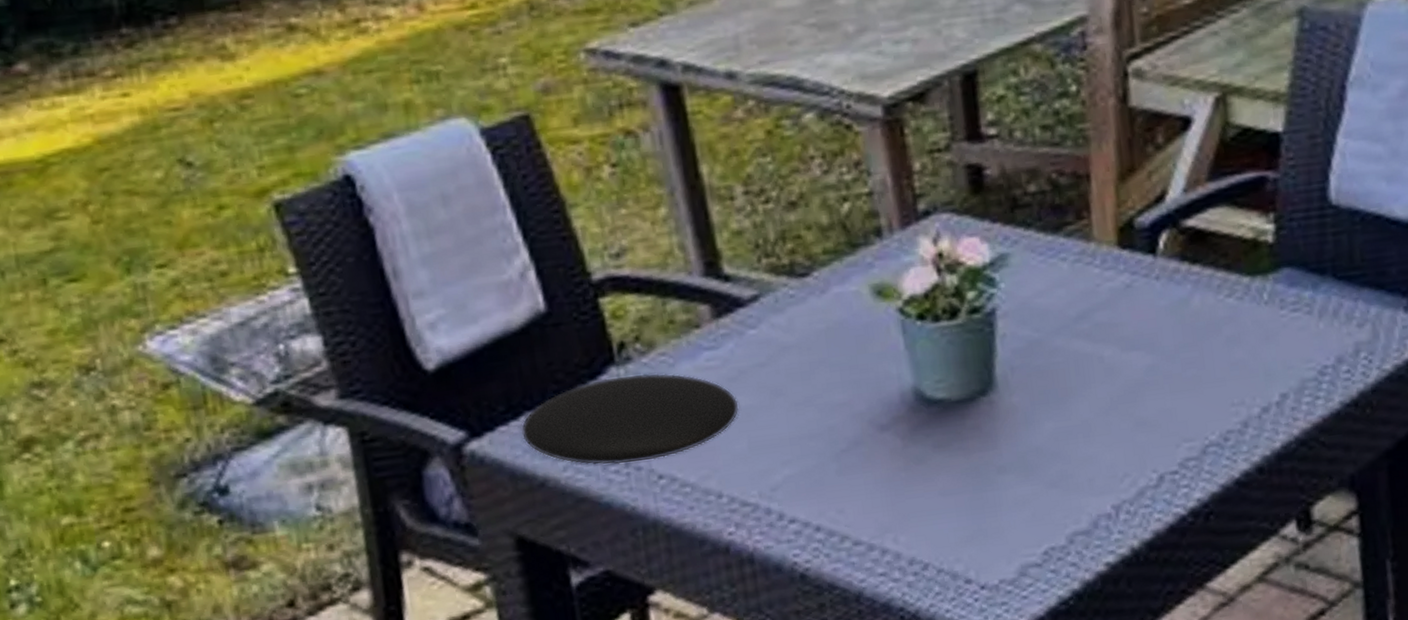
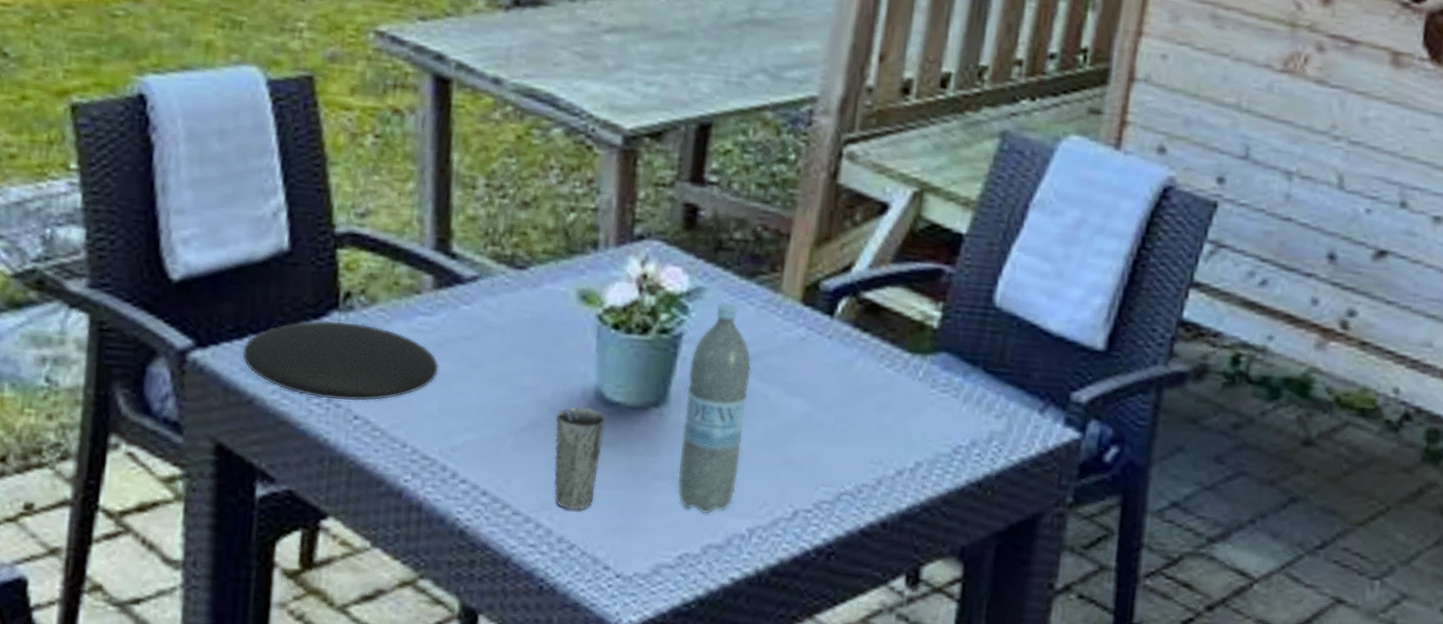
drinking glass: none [876,412,939,527] -> present [554,407,606,510]
water bottle: none [1010,263,1090,501] -> present [677,302,752,514]

